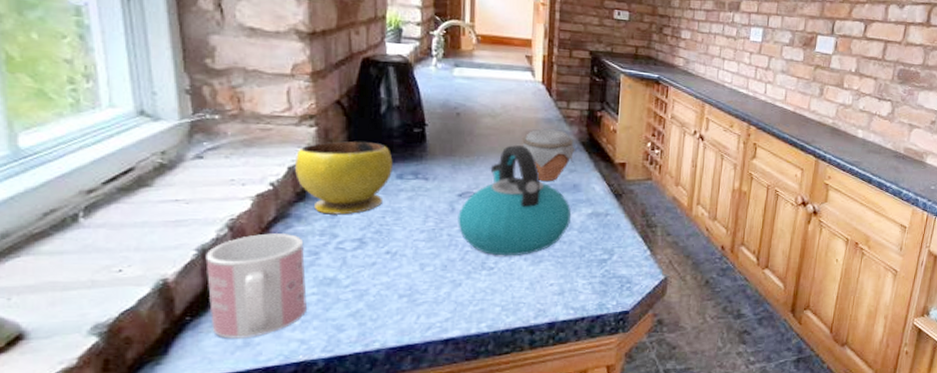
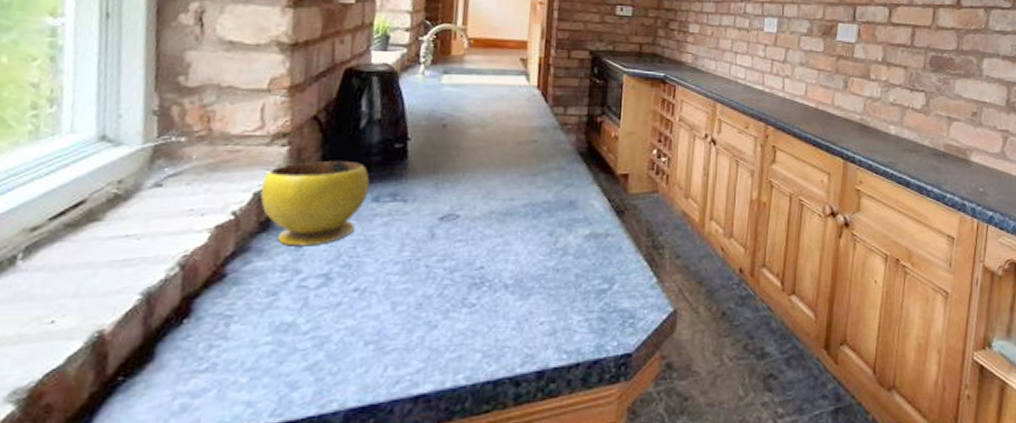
mug: present [205,233,307,339] -> none [146,271,263,403]
kettle: present [458,145,571,256] -> none [437,158,566,290]
jar: present [522,129,577,182] -> none [513,138,574,199]

